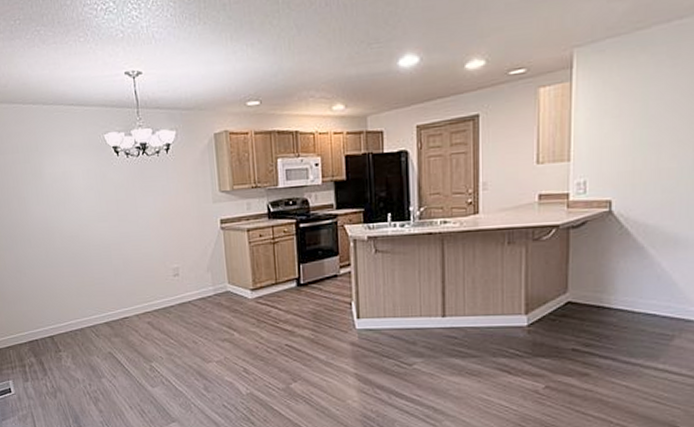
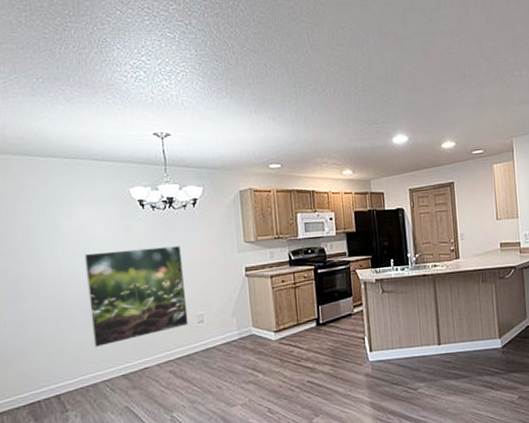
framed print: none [66,195,164,295] -> present [84,246,188,348]

